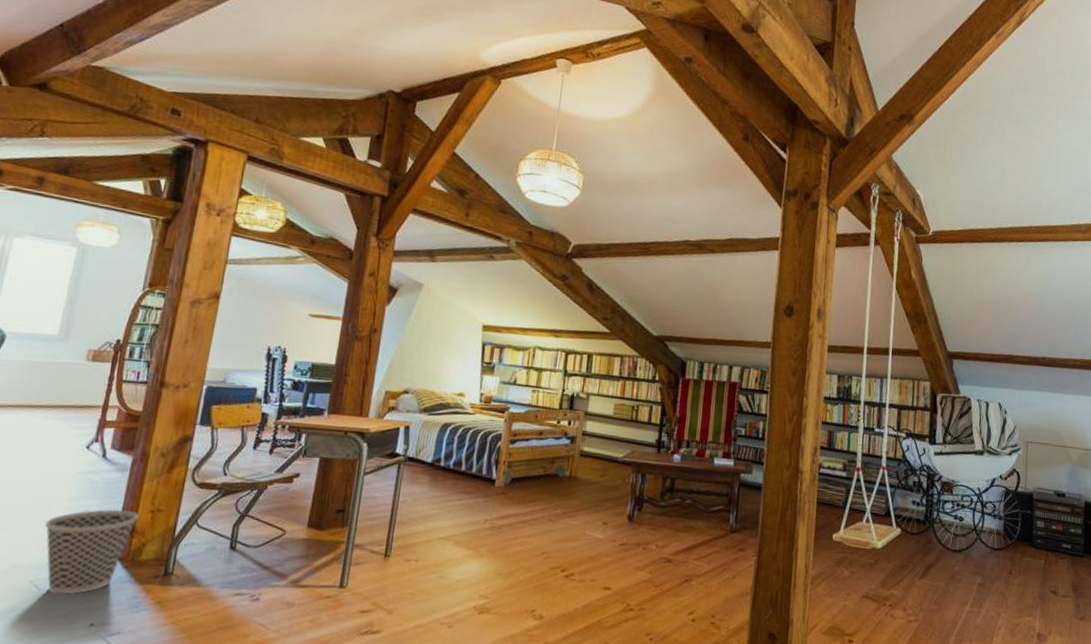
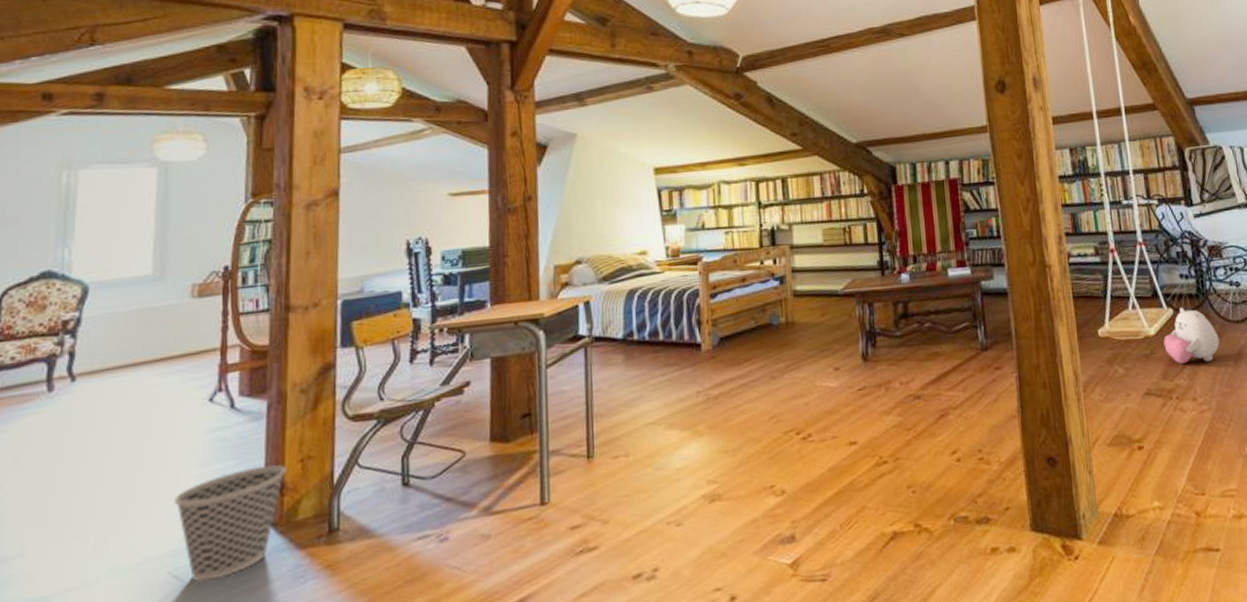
plush toy: none [887,529,936,580] -> present [1163,307,1220,364]

